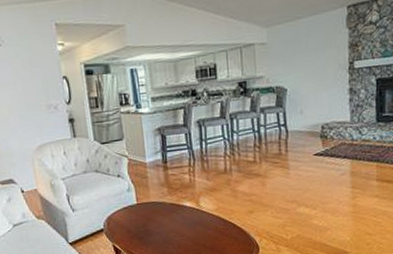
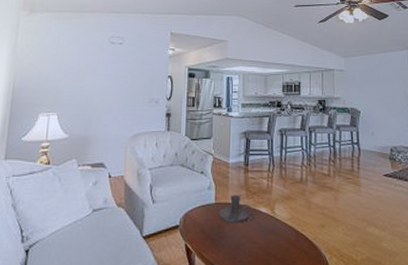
candle holder: none [142,193,181,221] -> present [218,195,255,223]

